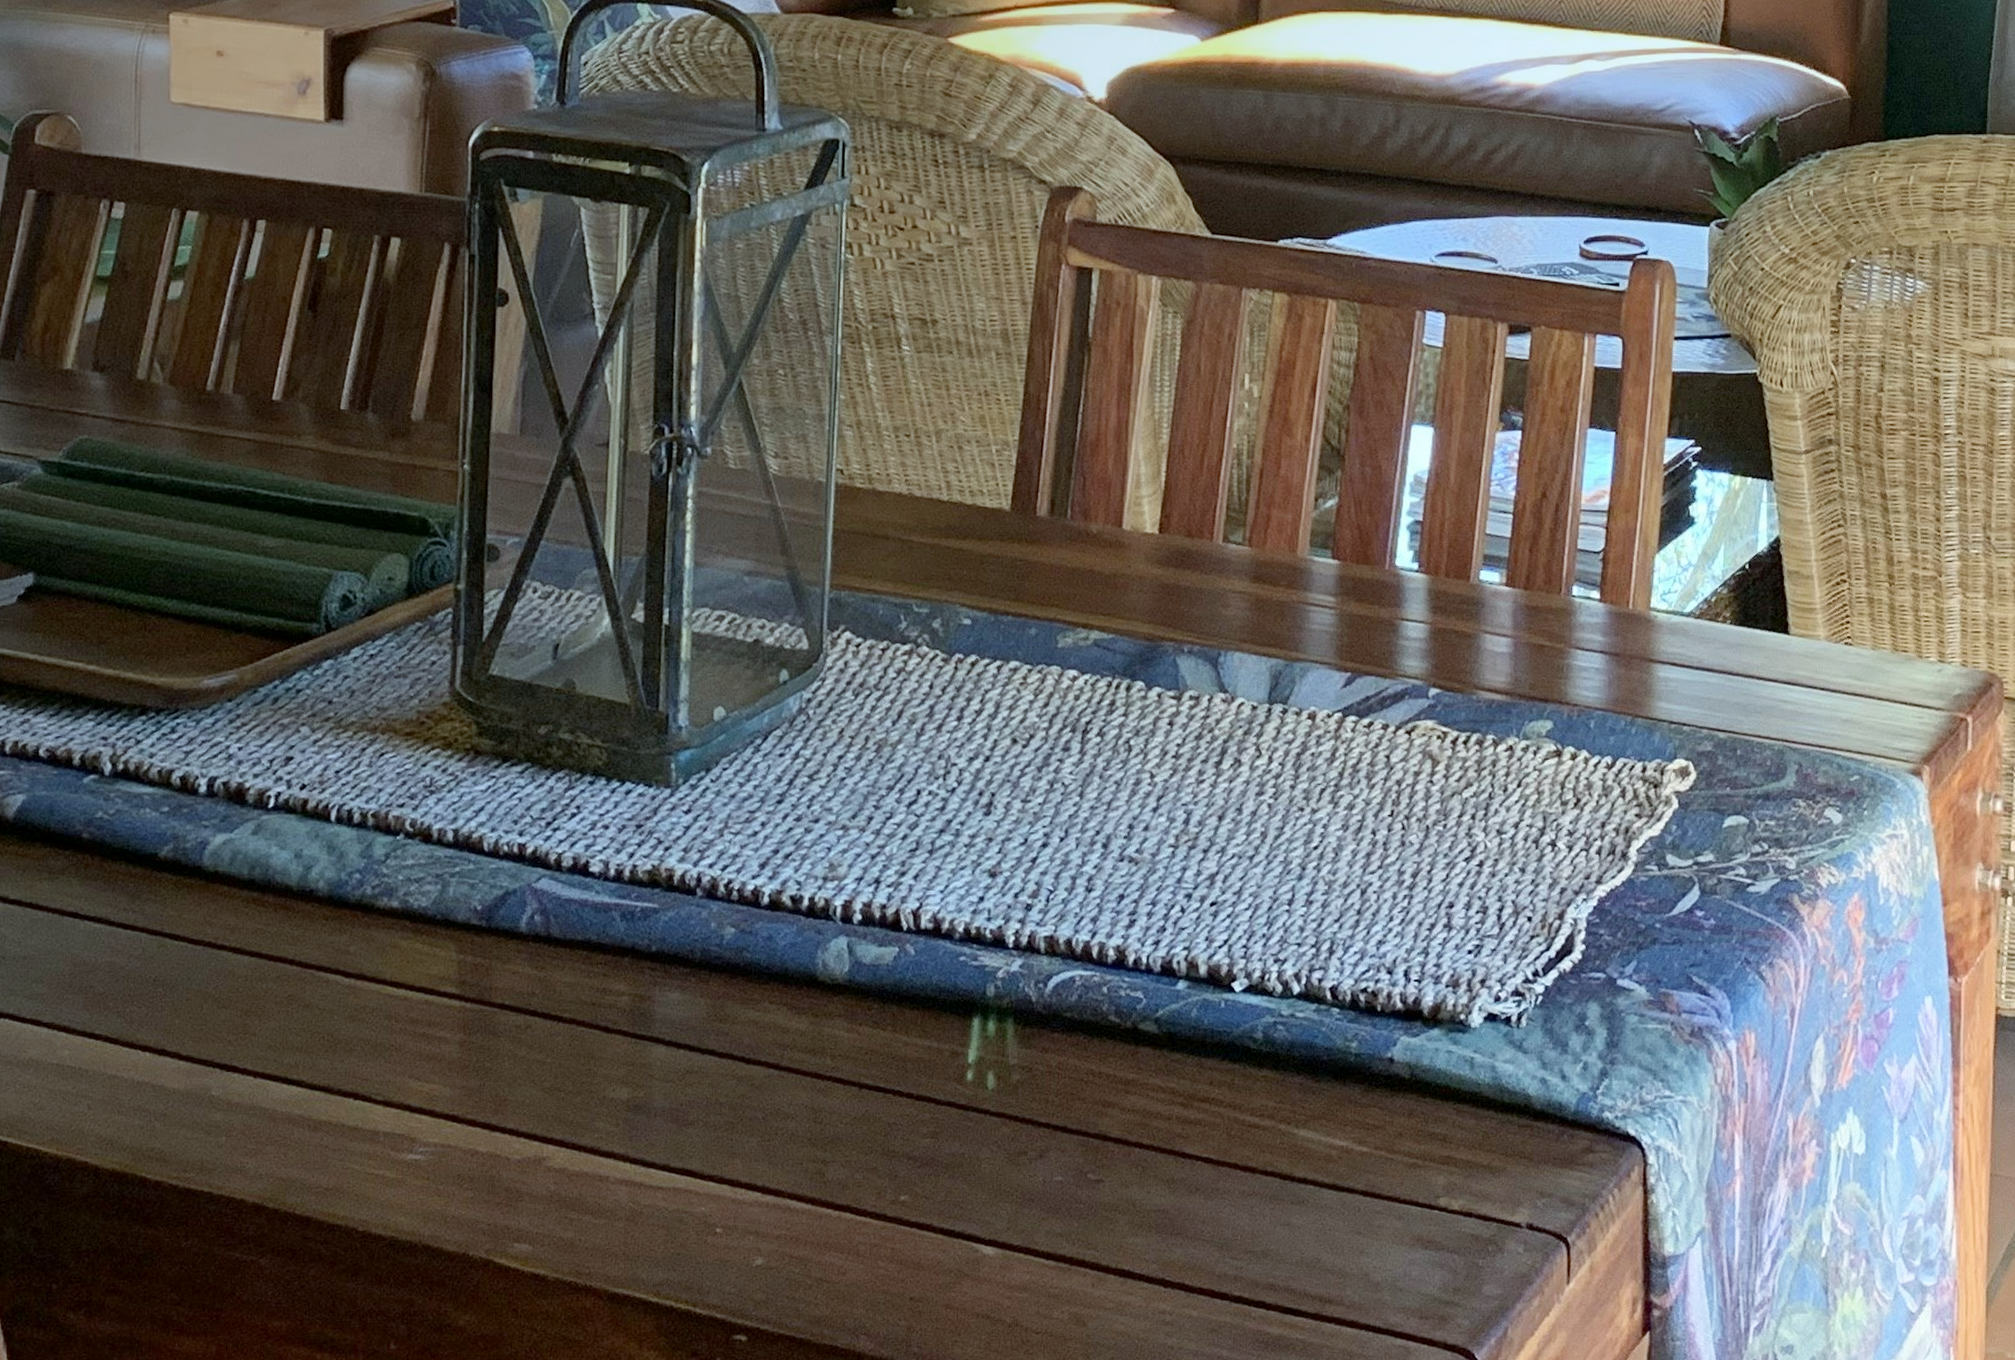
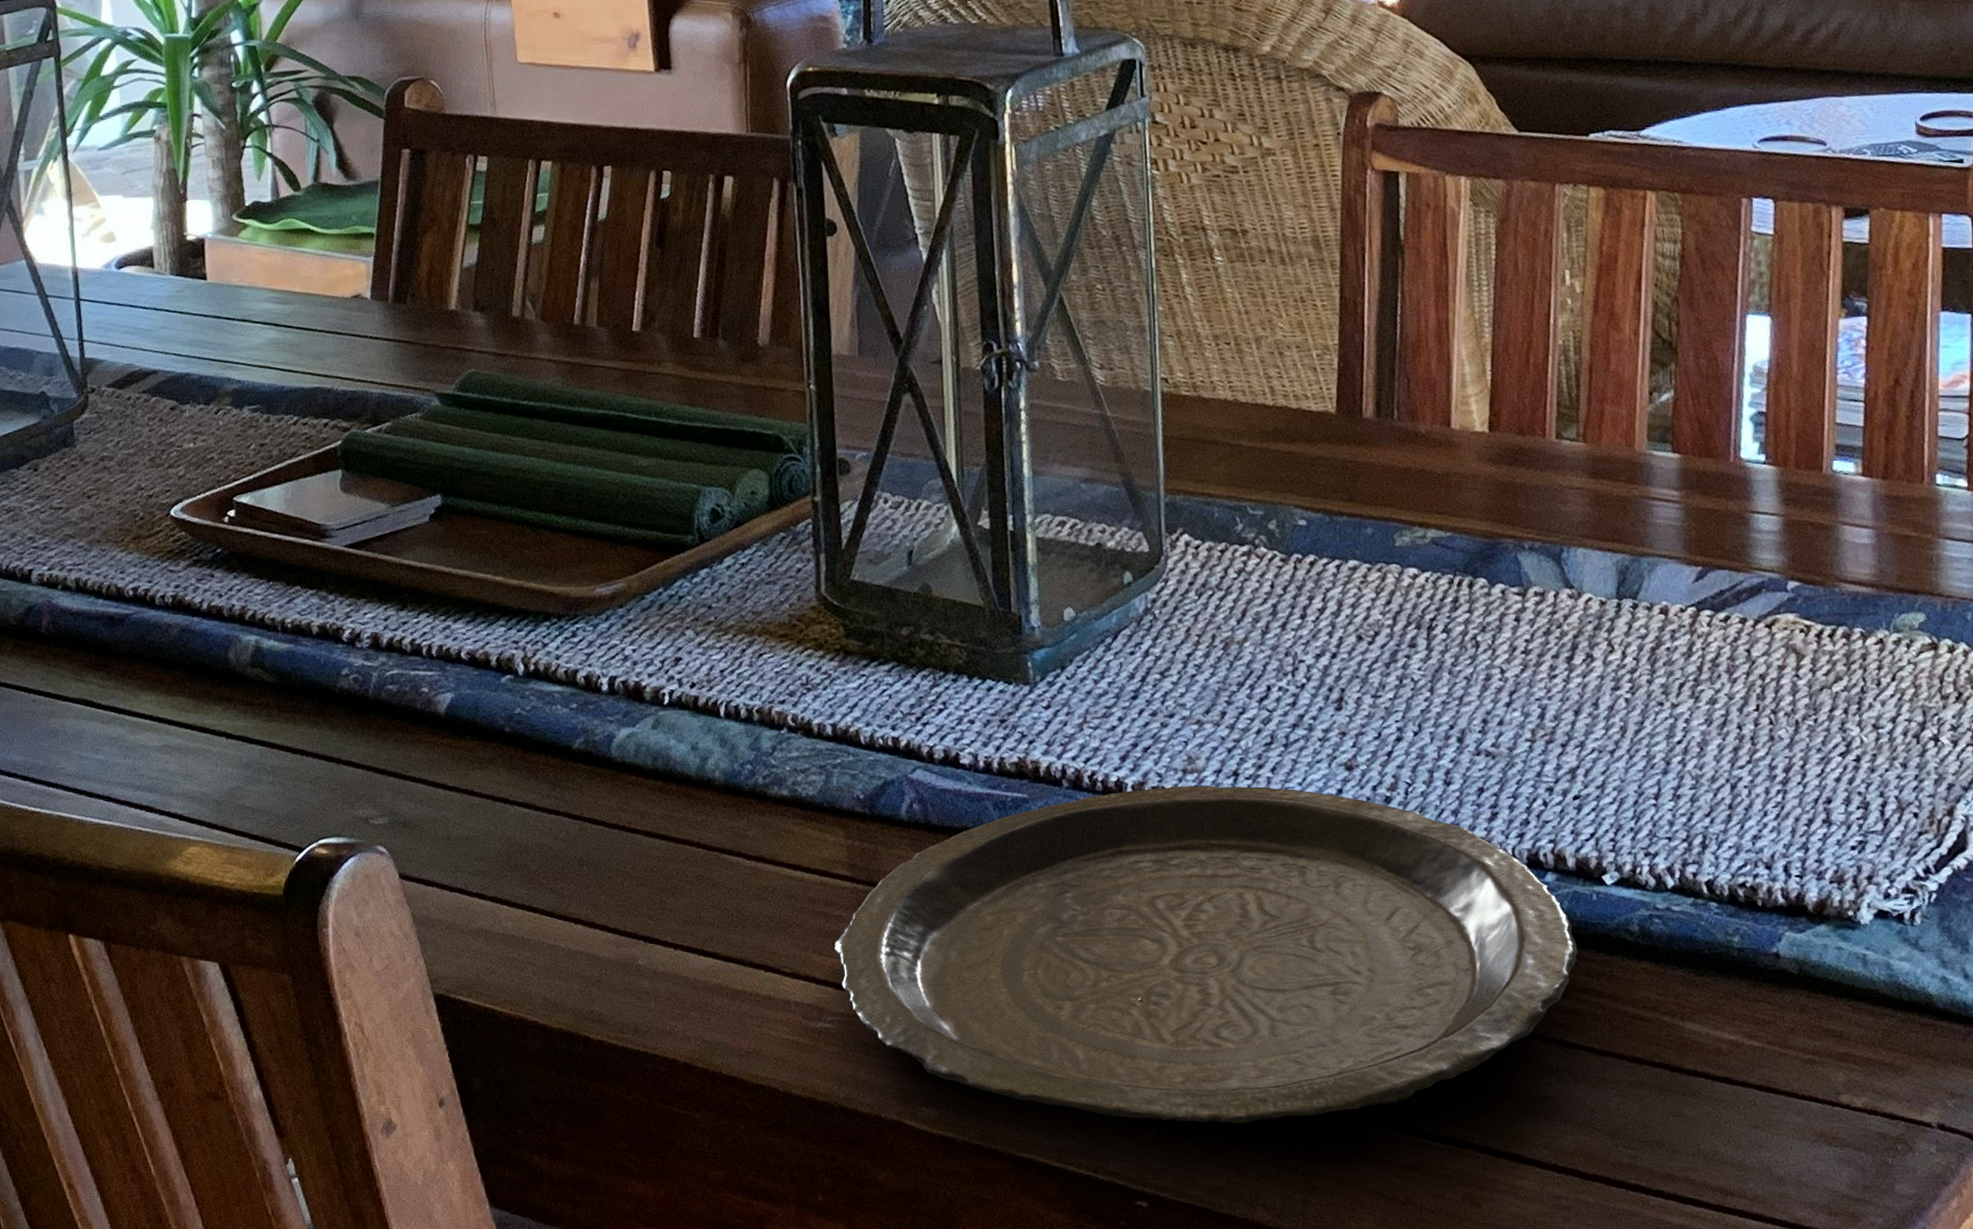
plate: none [433,893,1203,1250] -> present [834,785,1578,1125]

